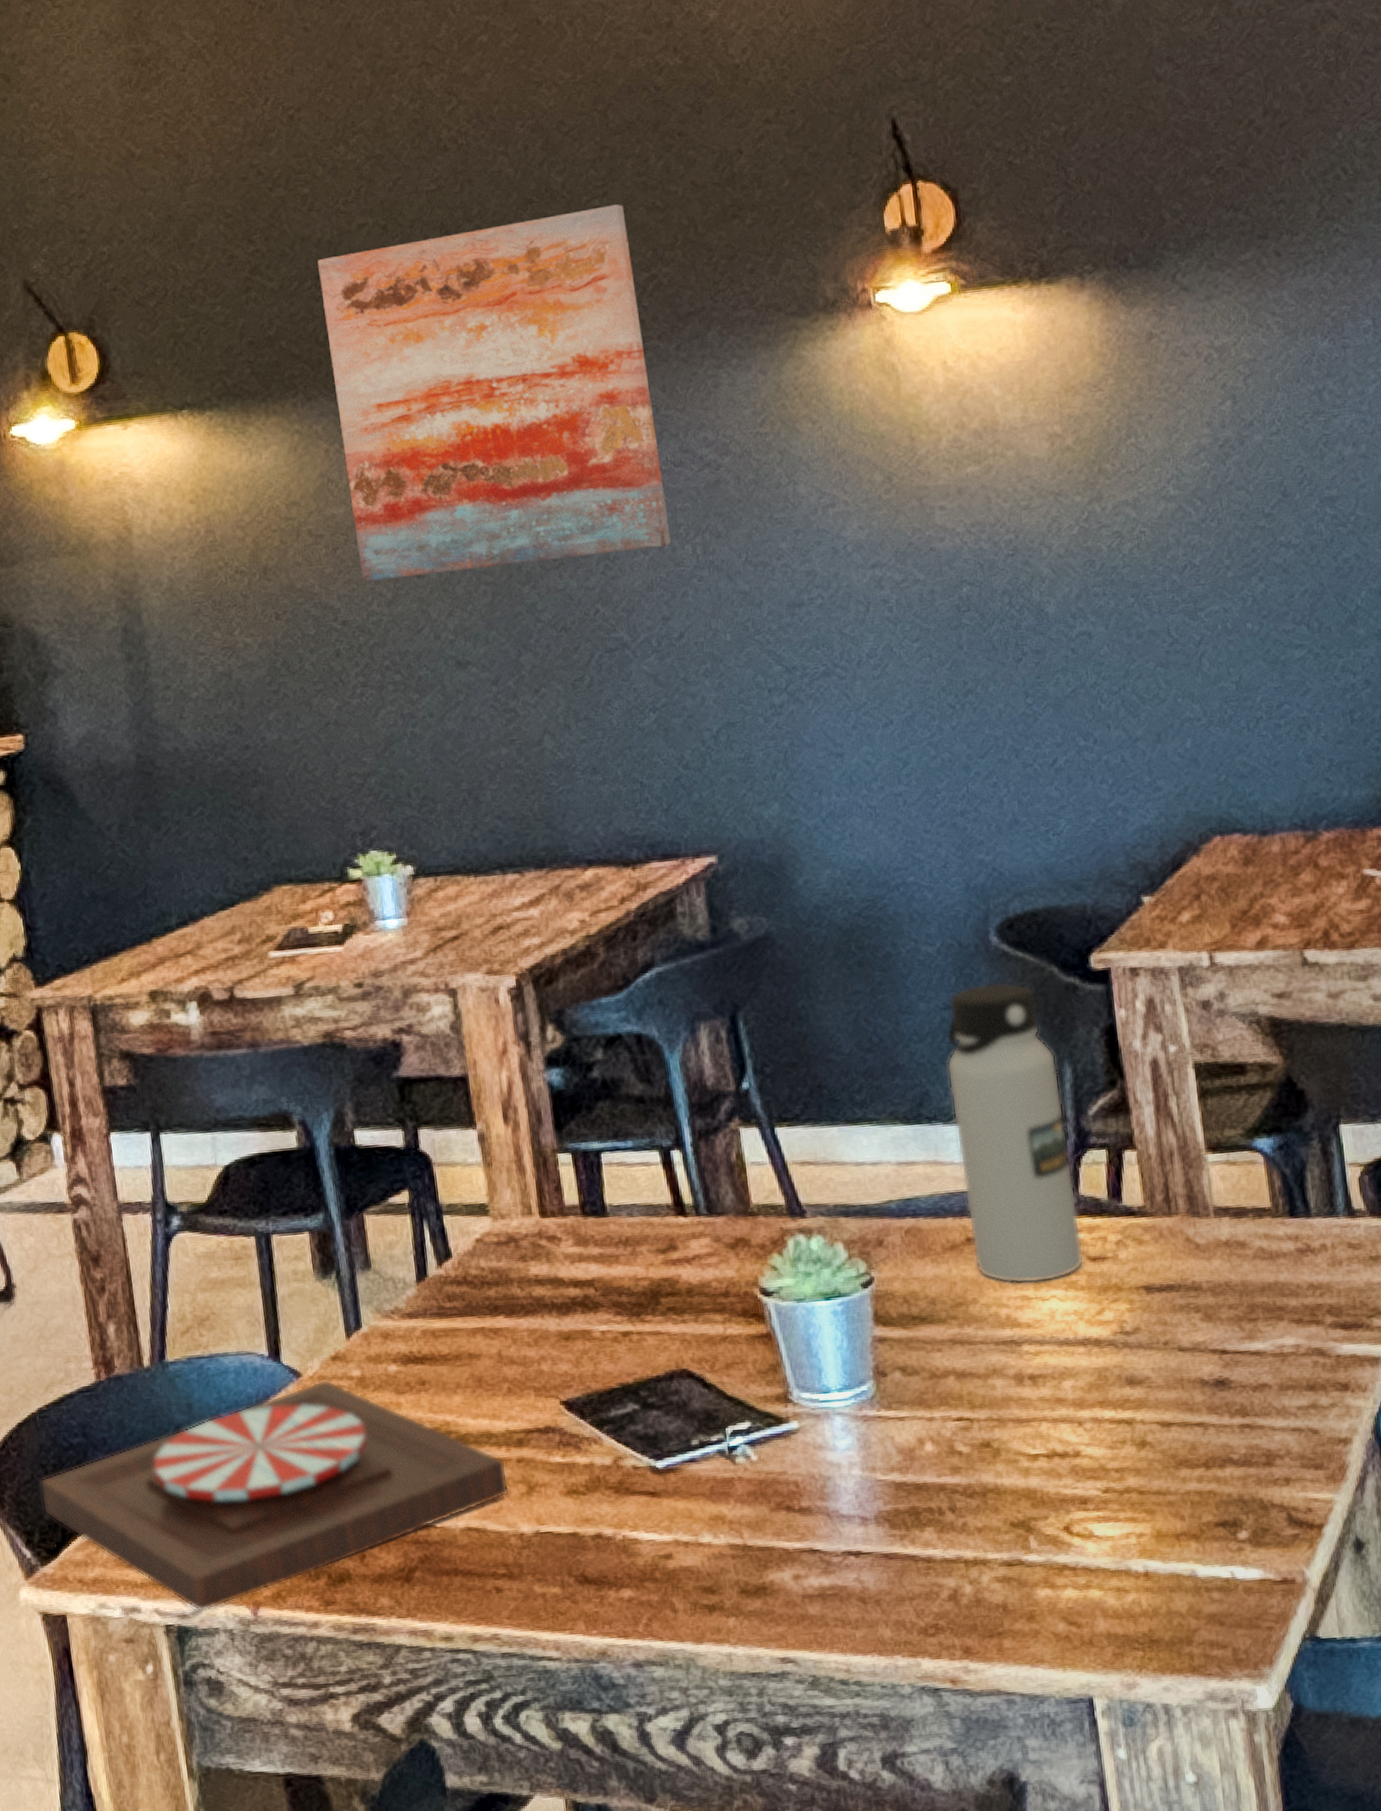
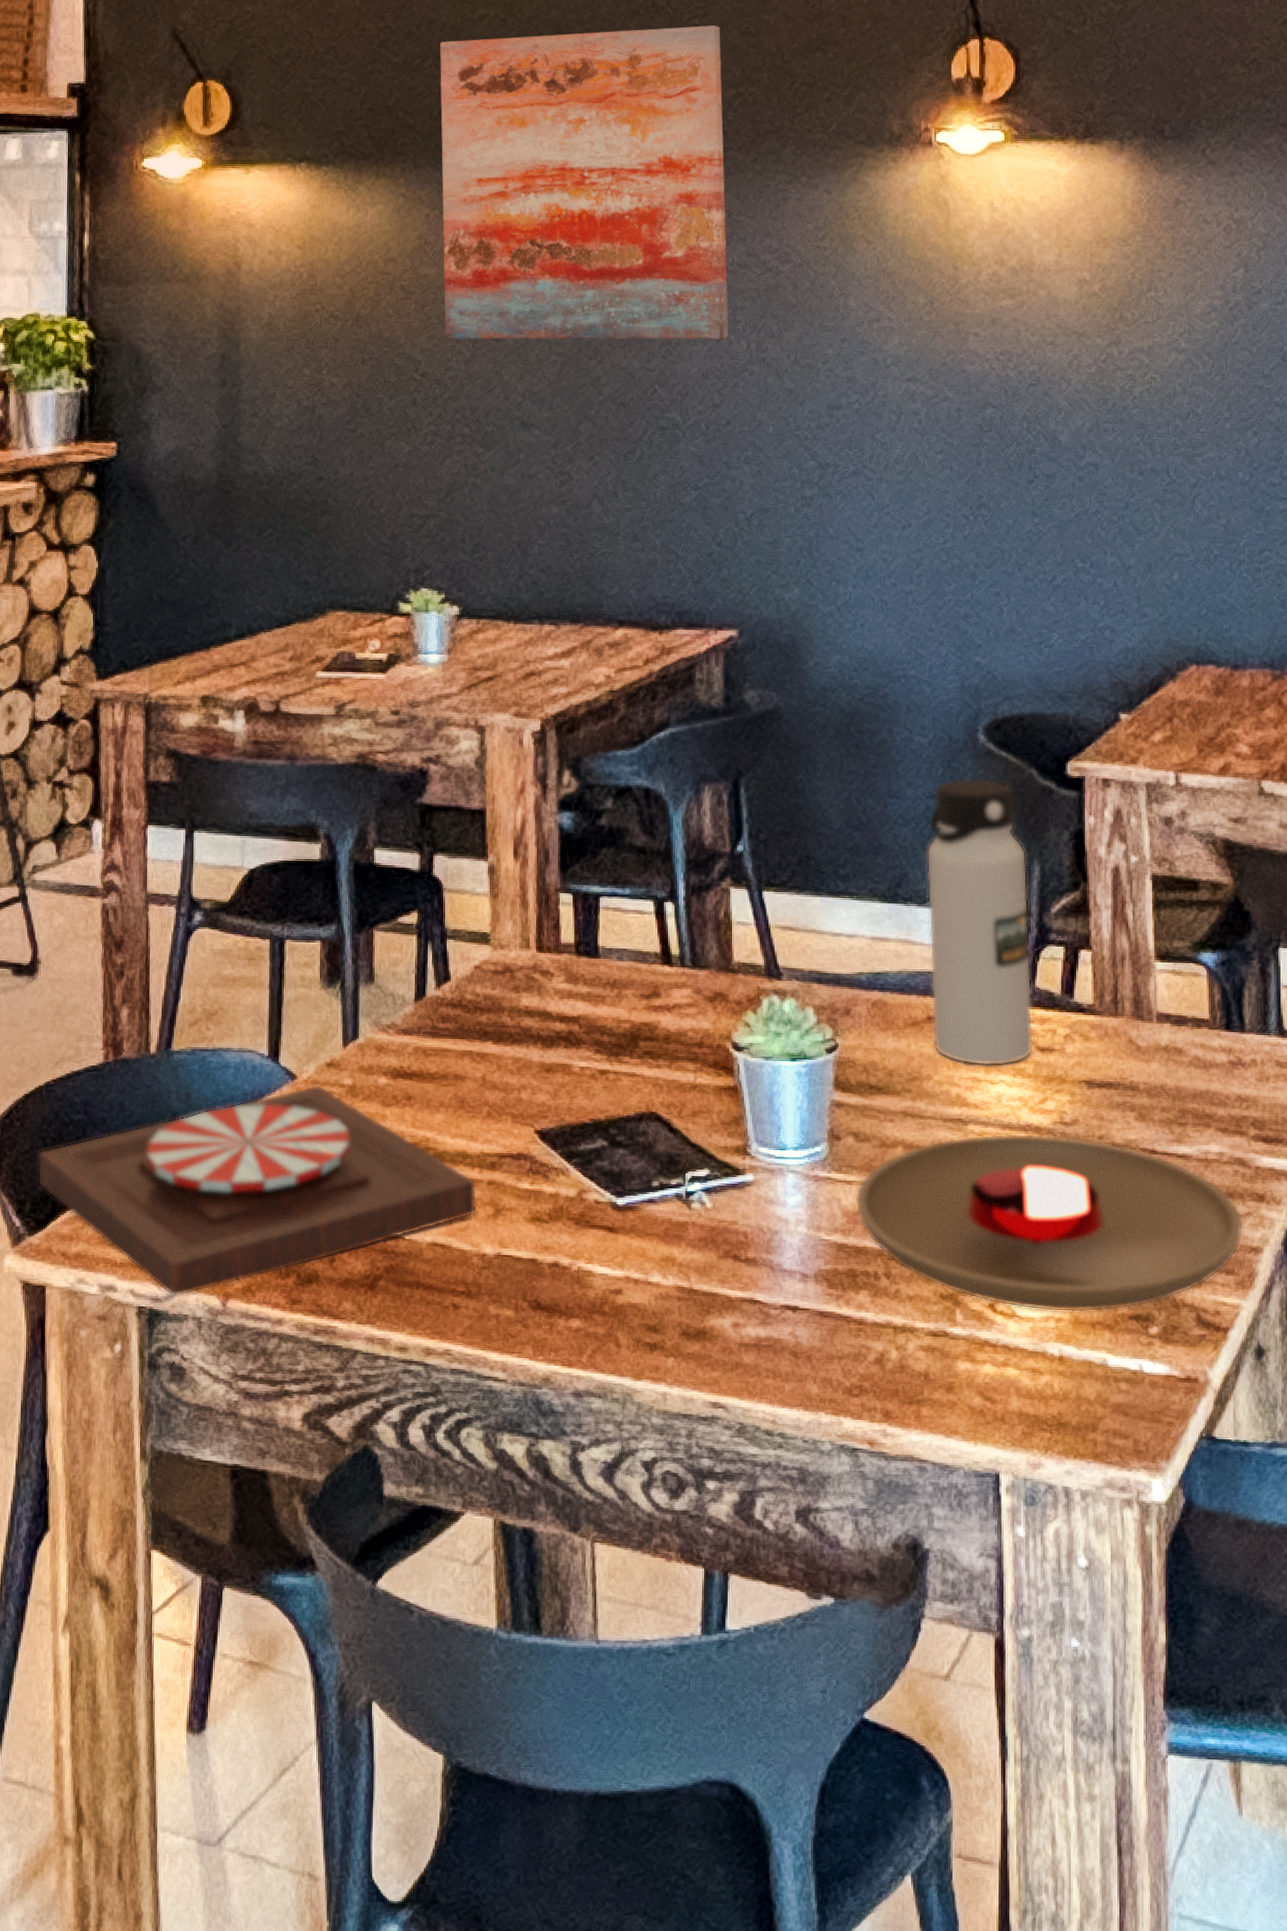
plate: none [908,1345,1330,1529] -> present [854,1133,1244,1313]

